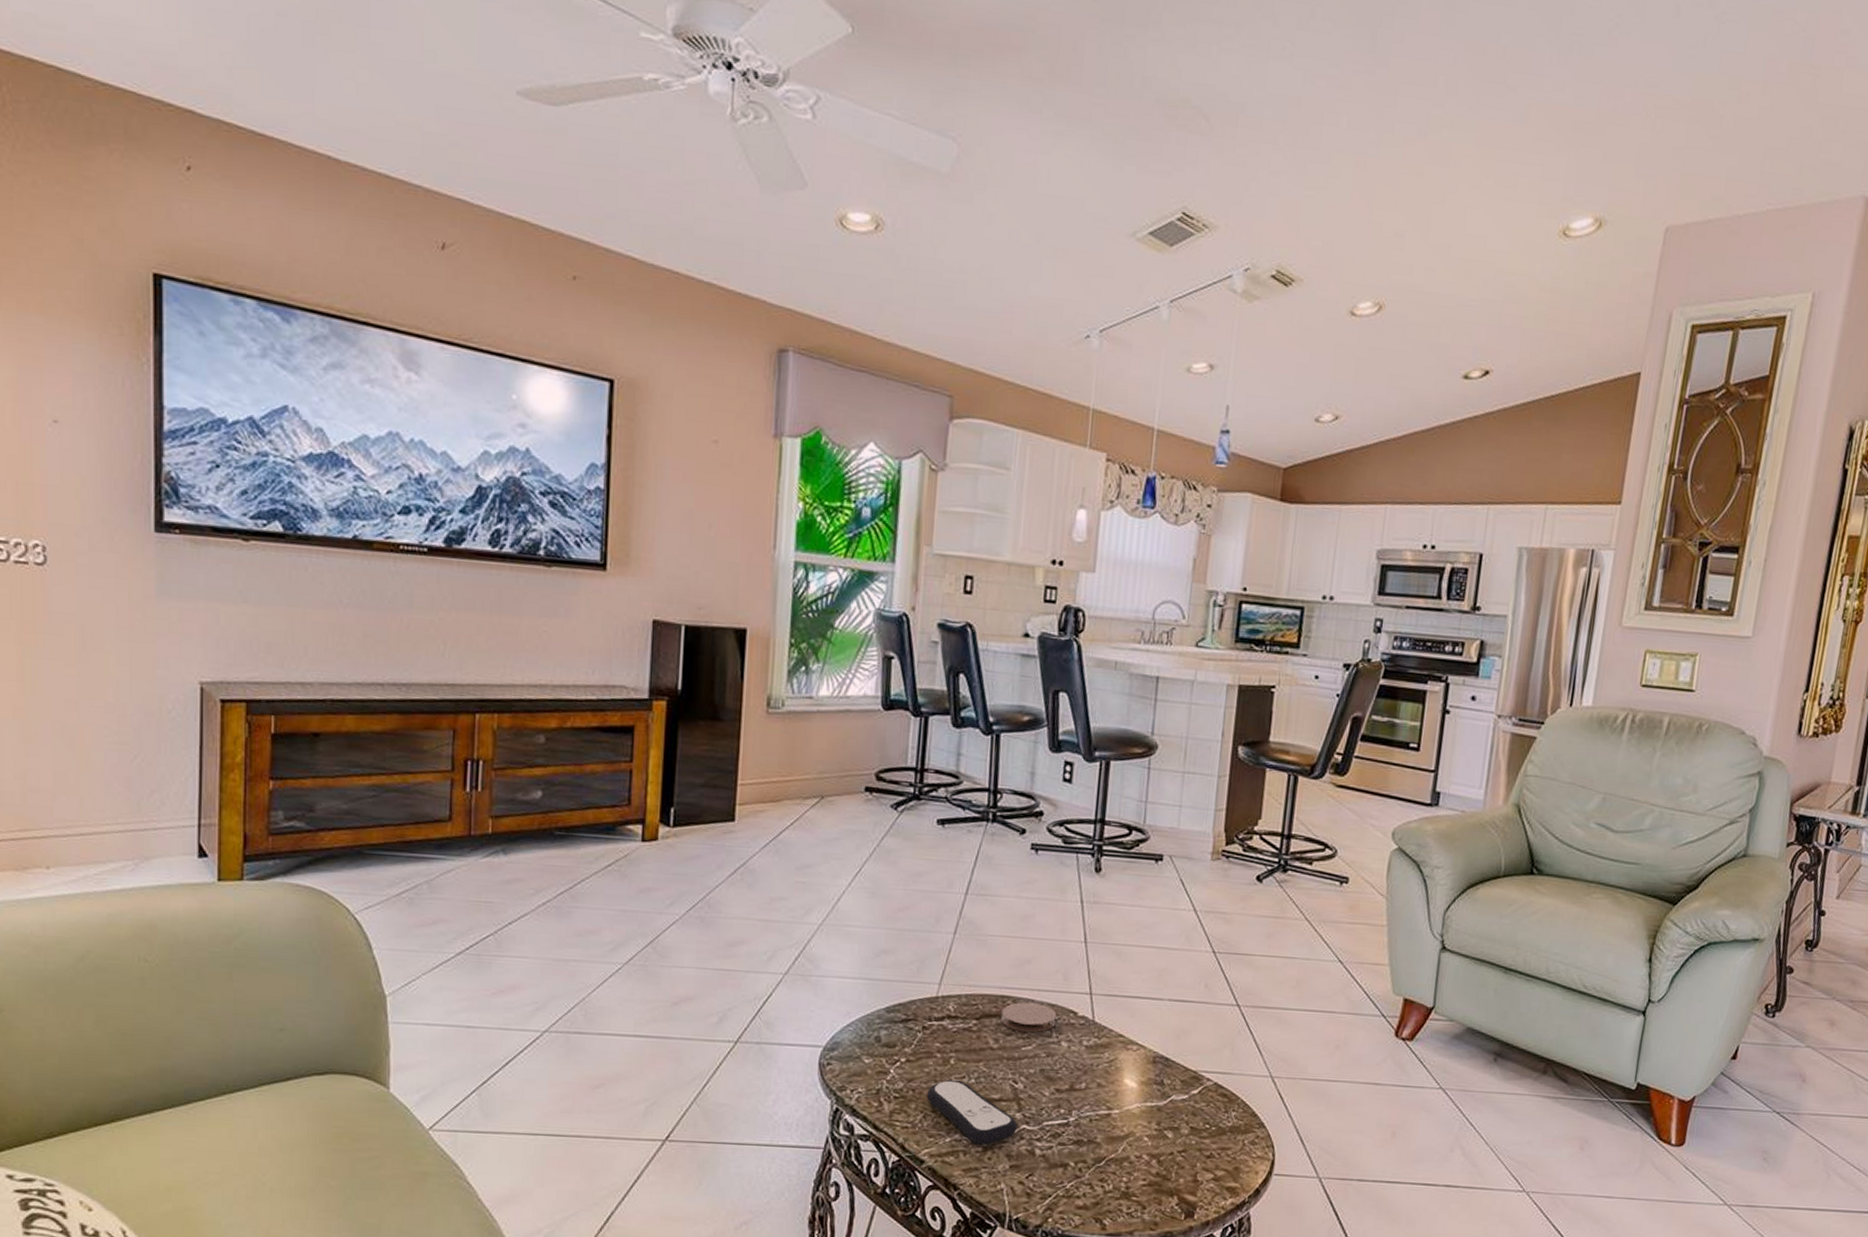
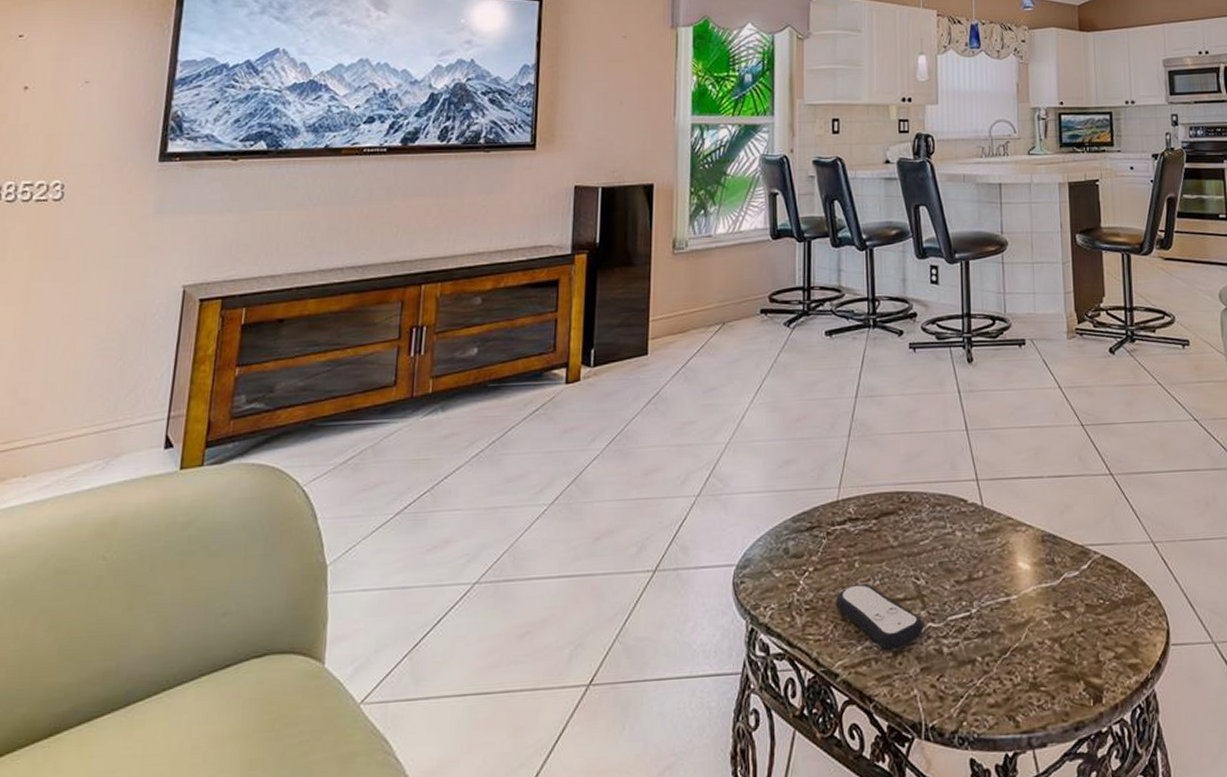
coaster: present [1001,1002,1057,1033] -> none [898,496,948,526]

